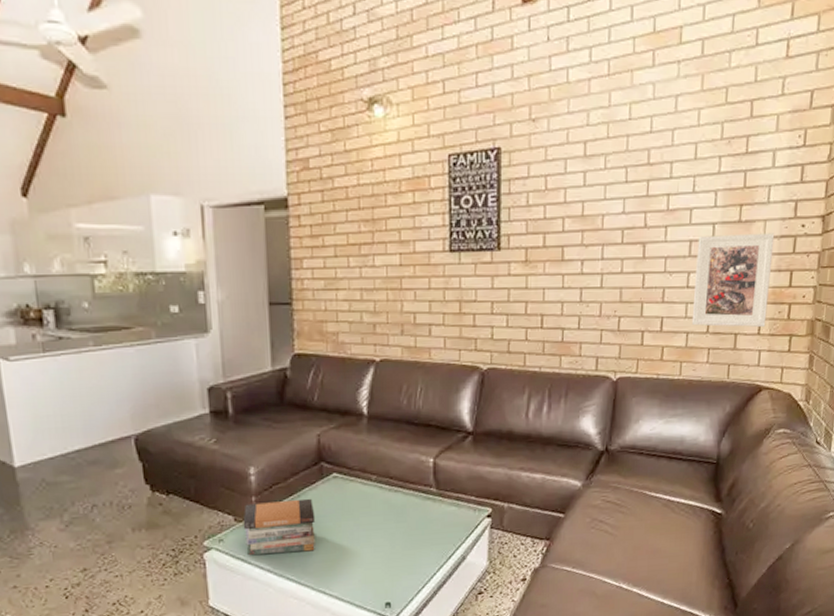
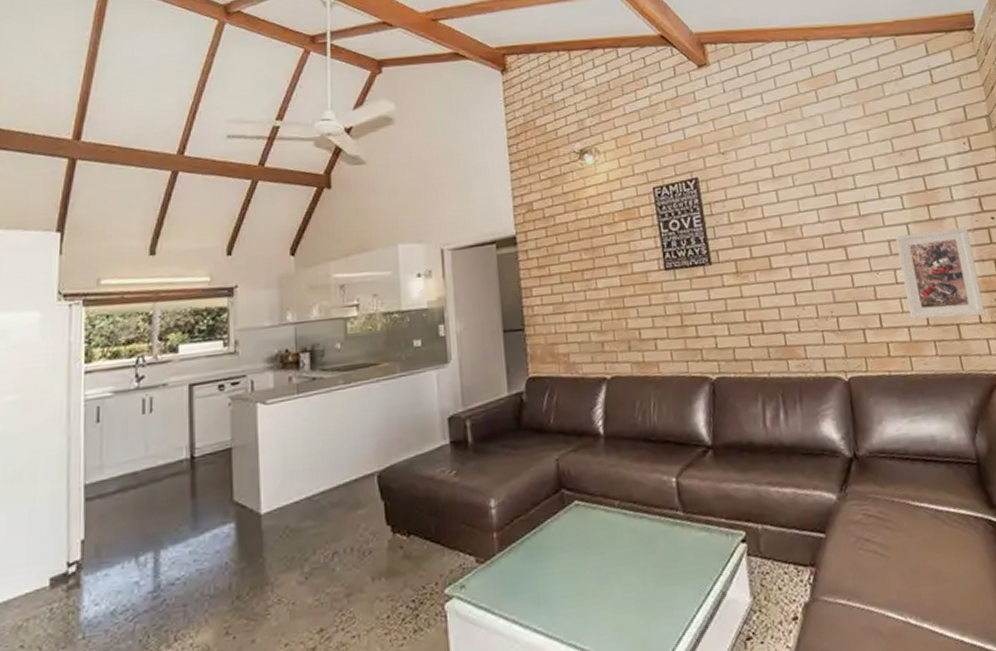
book stack: present [243,498,316,556] -> none [484,531,562,604]

